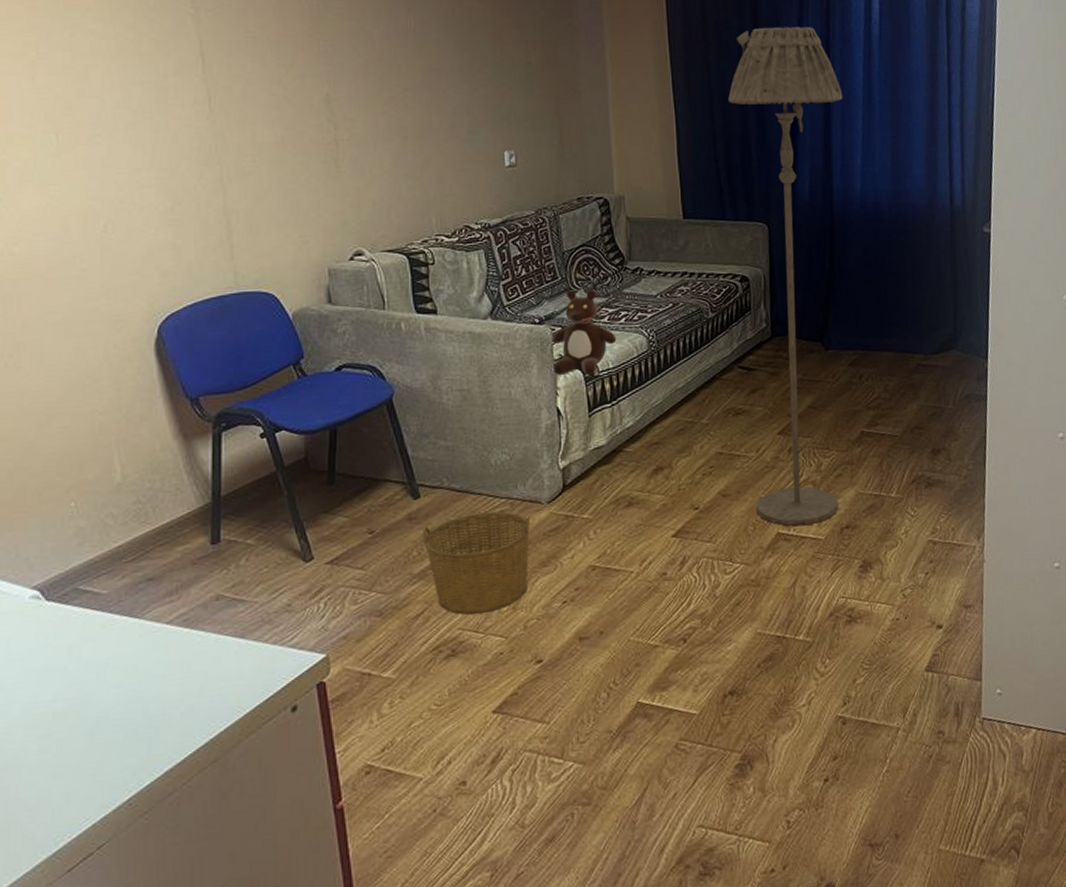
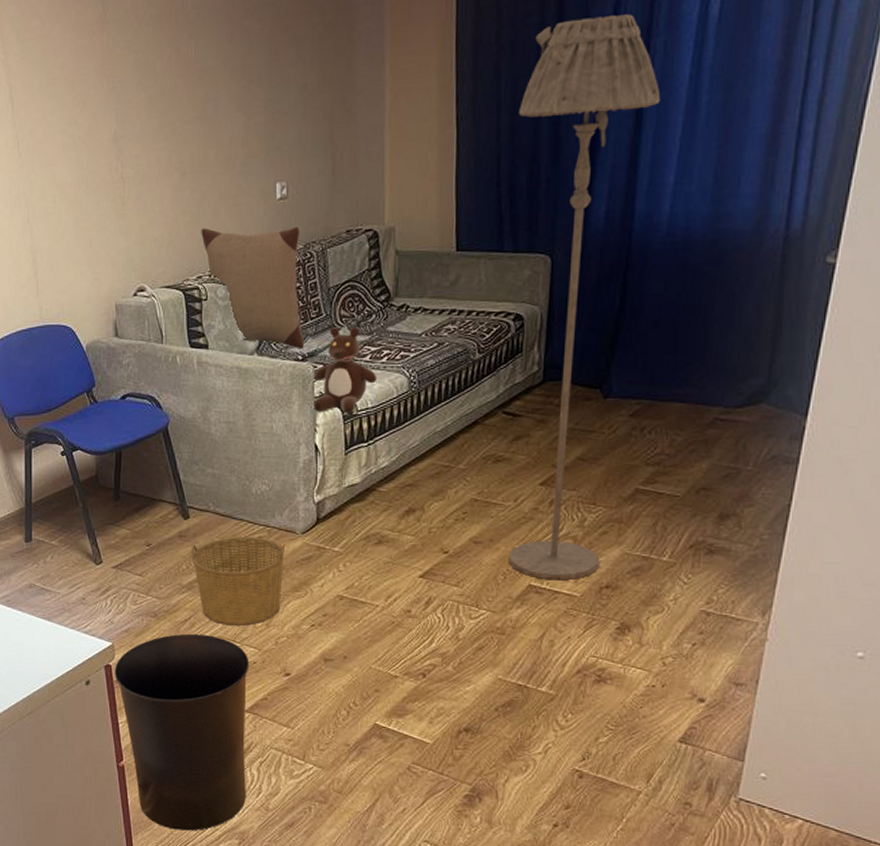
waste bin: none [329,628,498,877] -> present [114,633,250,831]
pillow: none [425,192,541,313] -> present [201,226,305,350]

